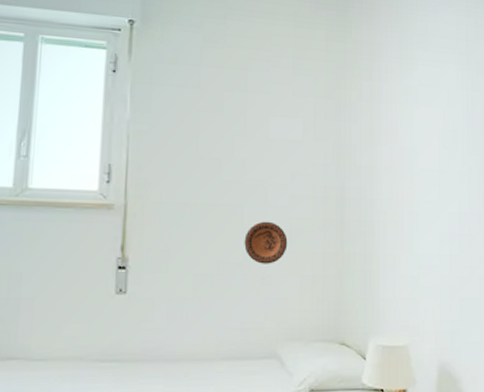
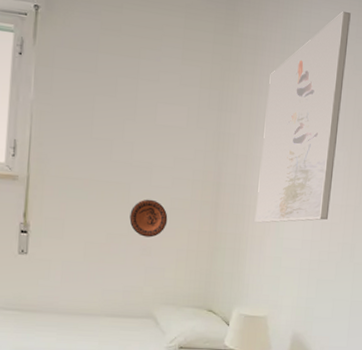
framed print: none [385,13,468,239] -> present [254,11,351,223]

